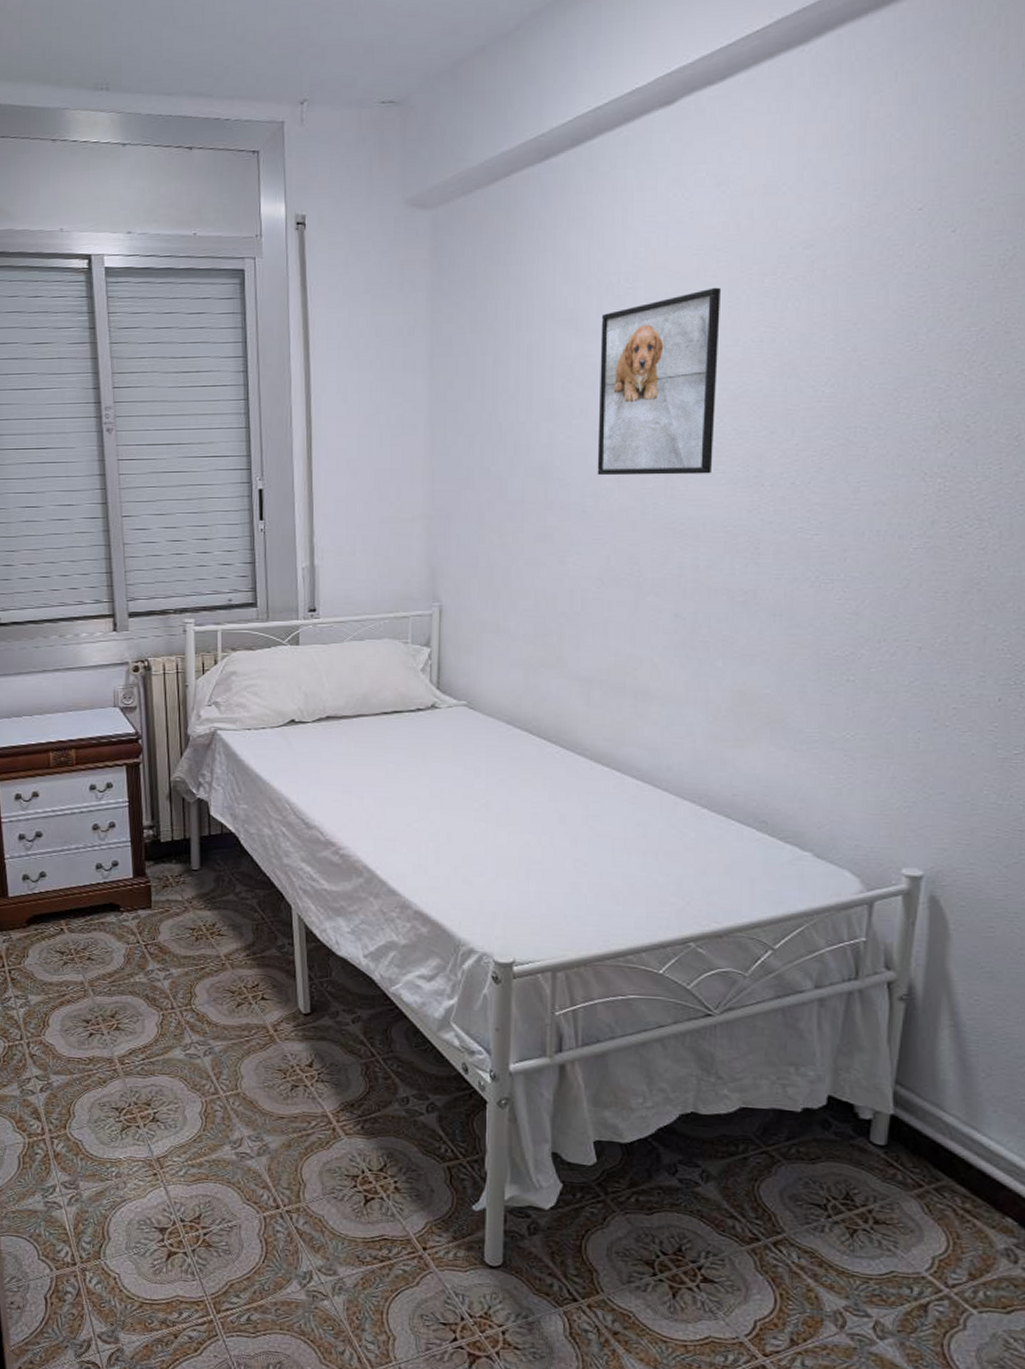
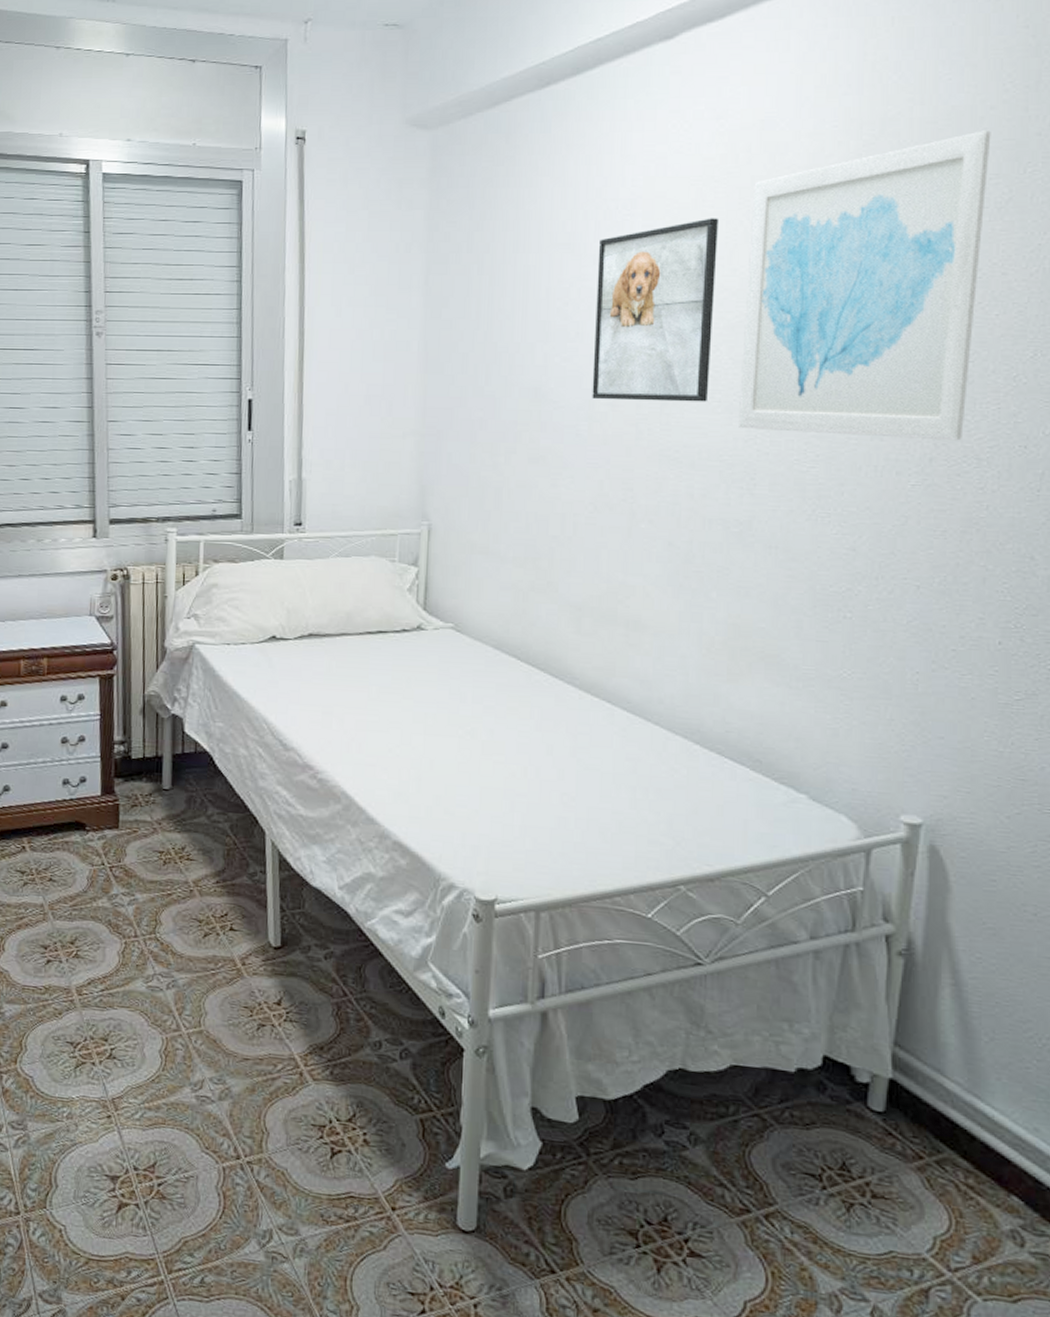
wall art: none [743,186,995,503] -> present [739,130,991,441]

